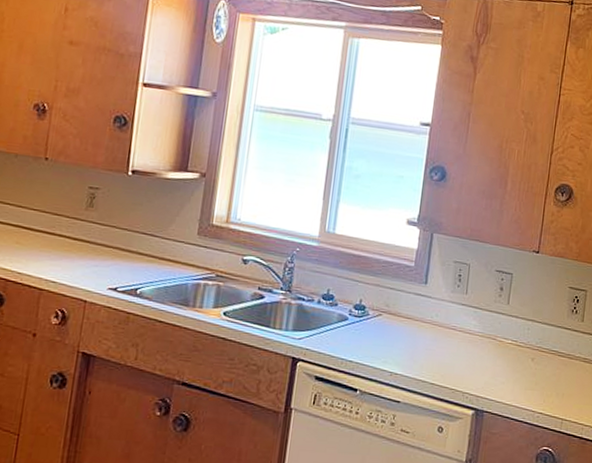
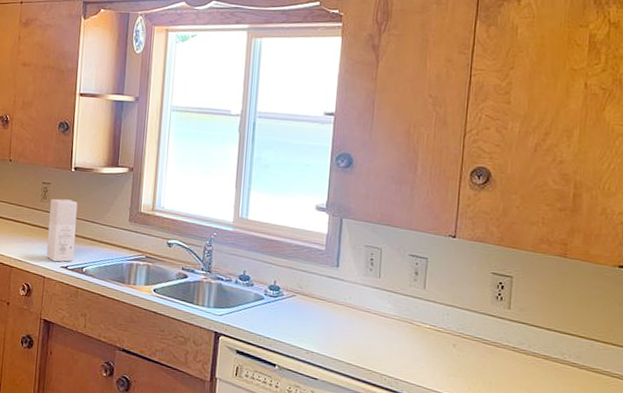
soap dispenser: none [89,207,135,283] -> present [46,198,78,262]

